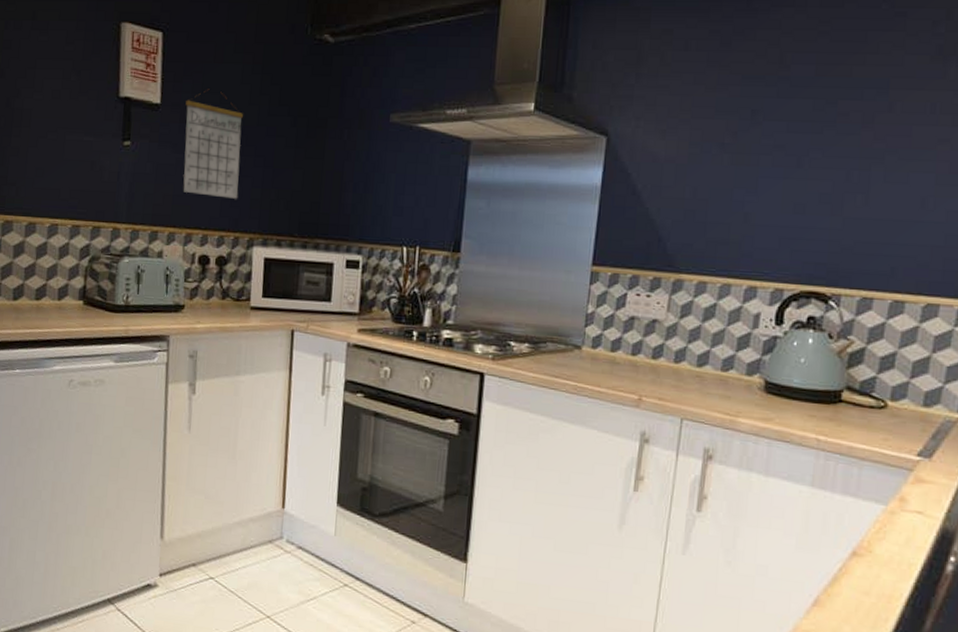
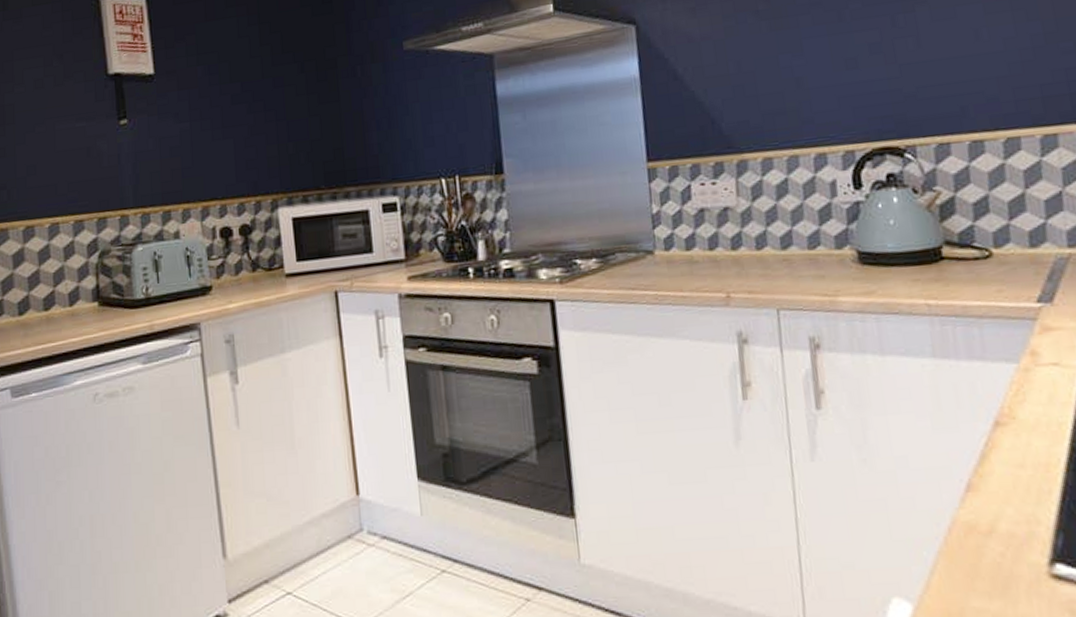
calendar: present [183,89,243,199] -> none [181,49,253,163]

